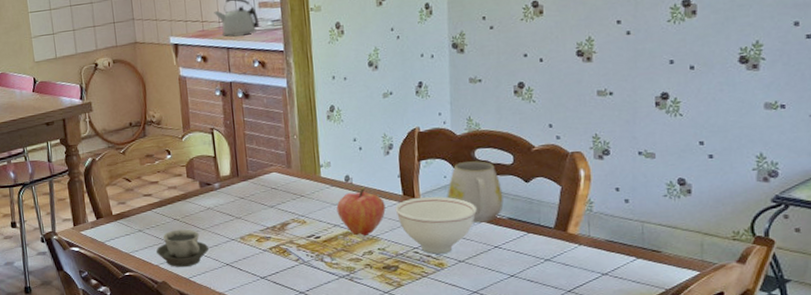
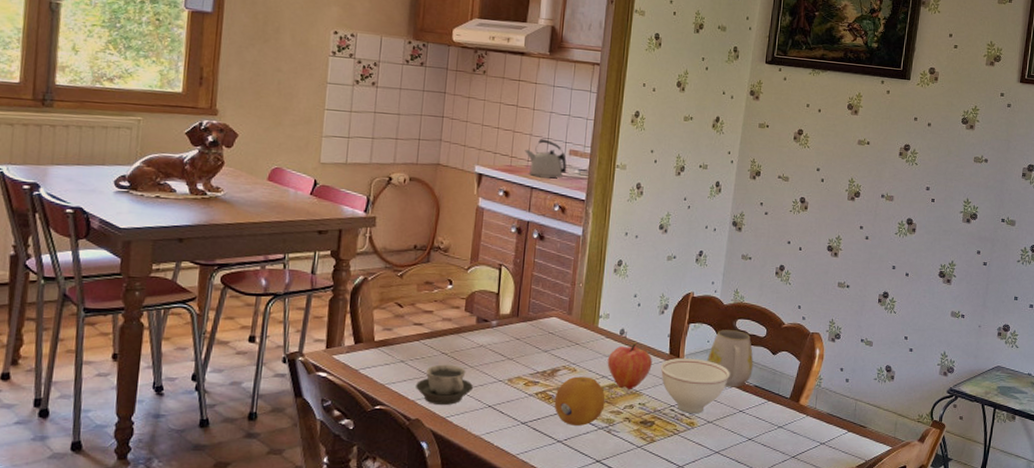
fruit: none [289,227,342,276] -> present [554,376,606,426]

